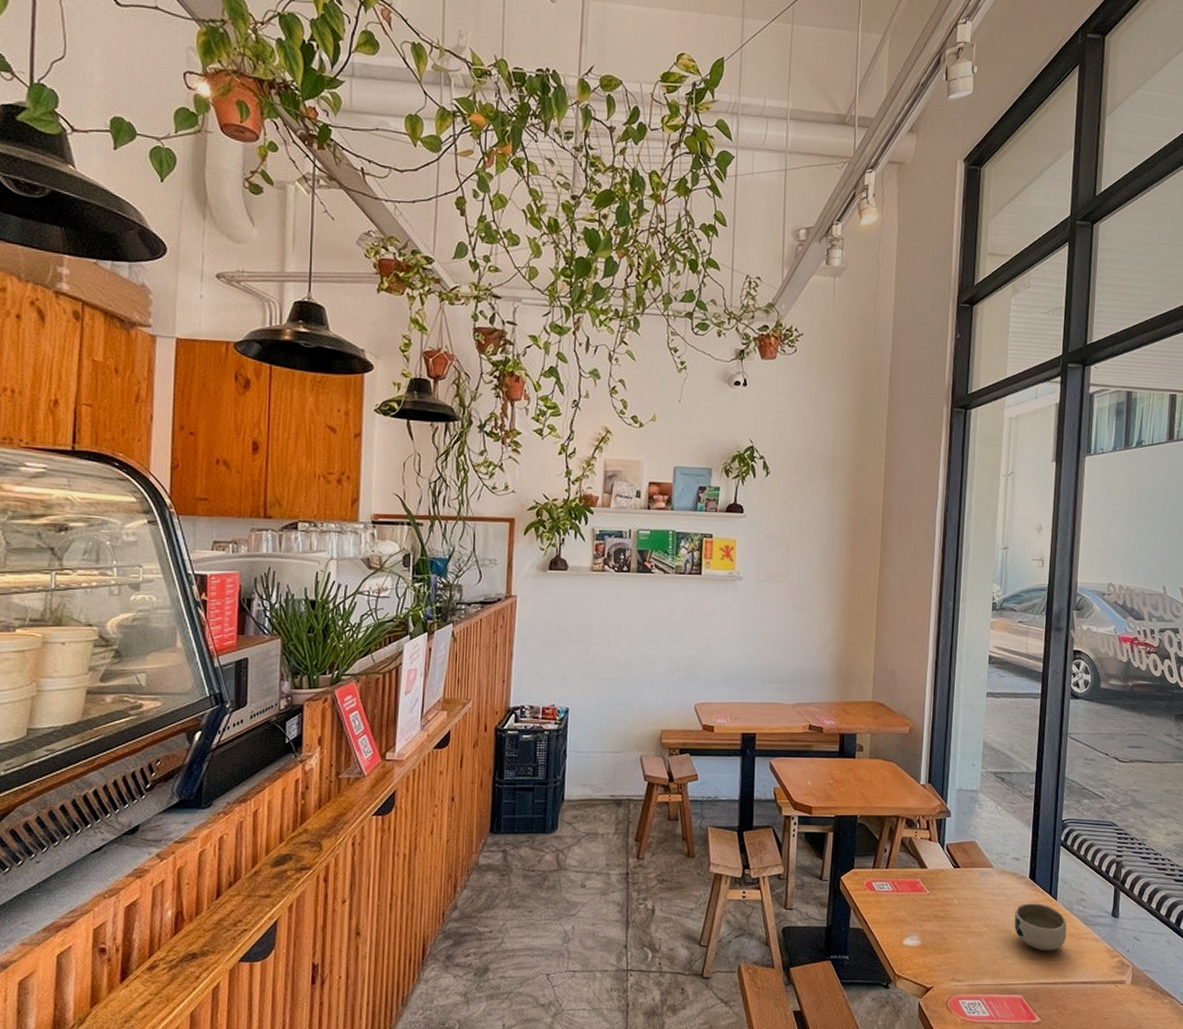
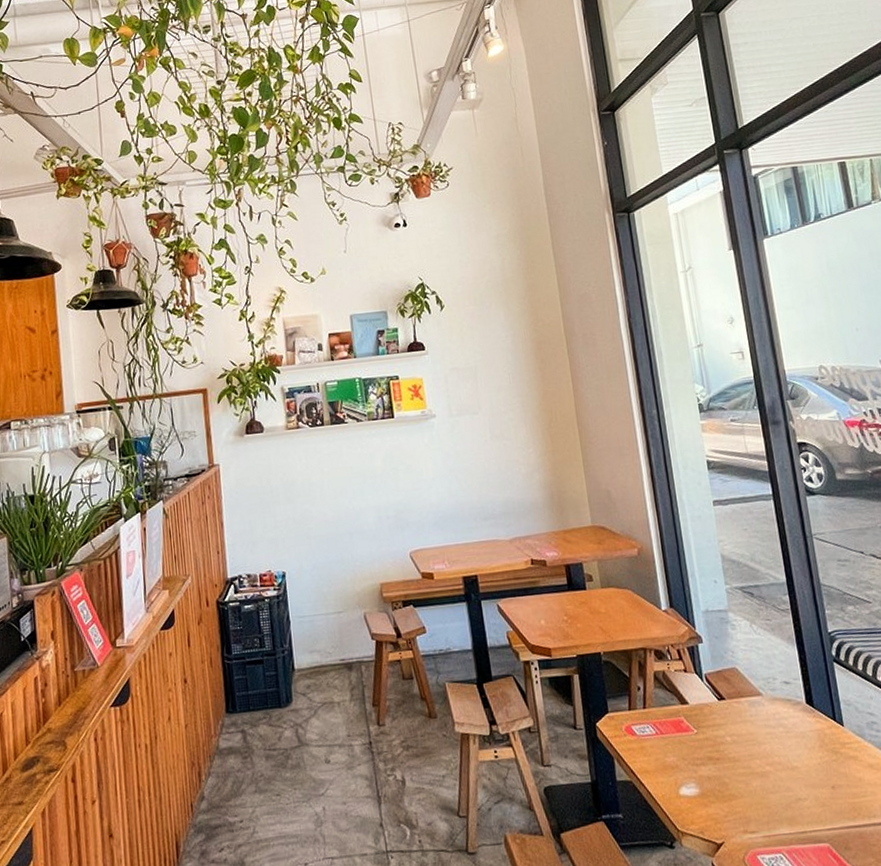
bowl: present [1014,903,1067,951] -> none [798,732,865,788]

